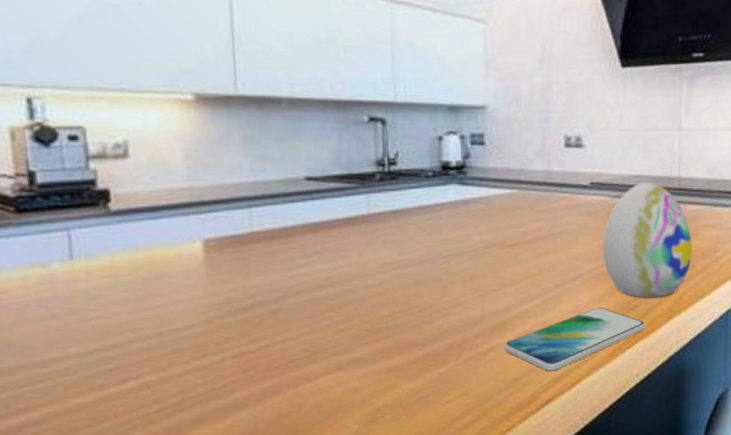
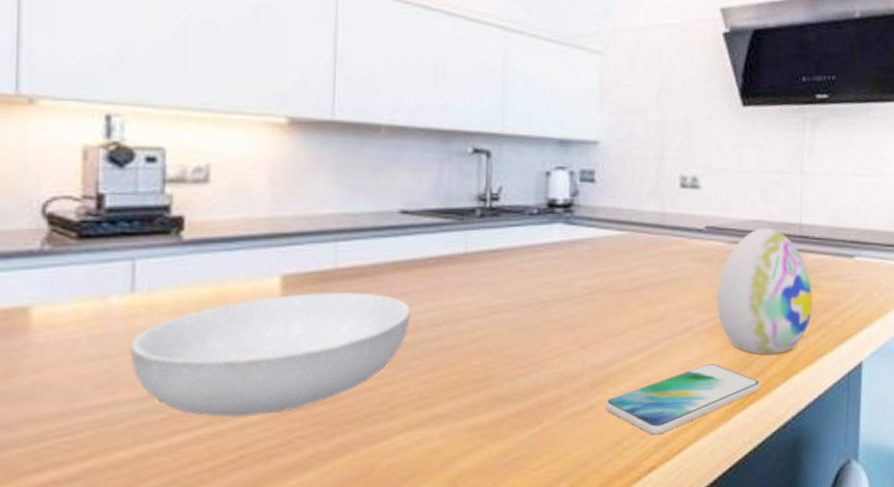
serving bowl: none [74,253,323,367] -> present [130,293,411,418]

